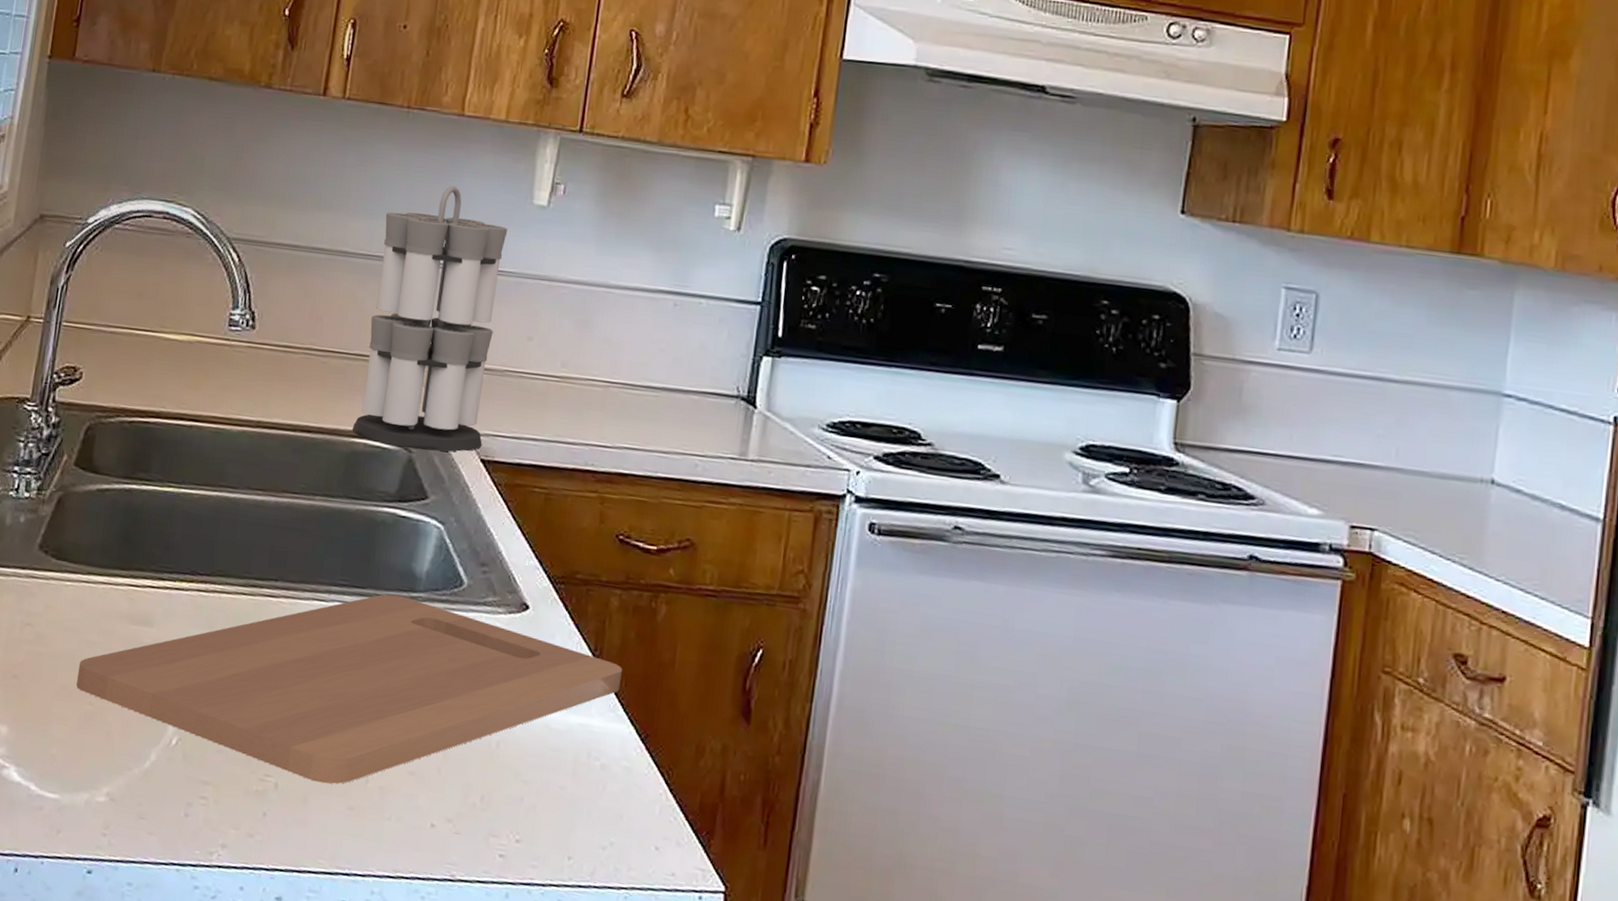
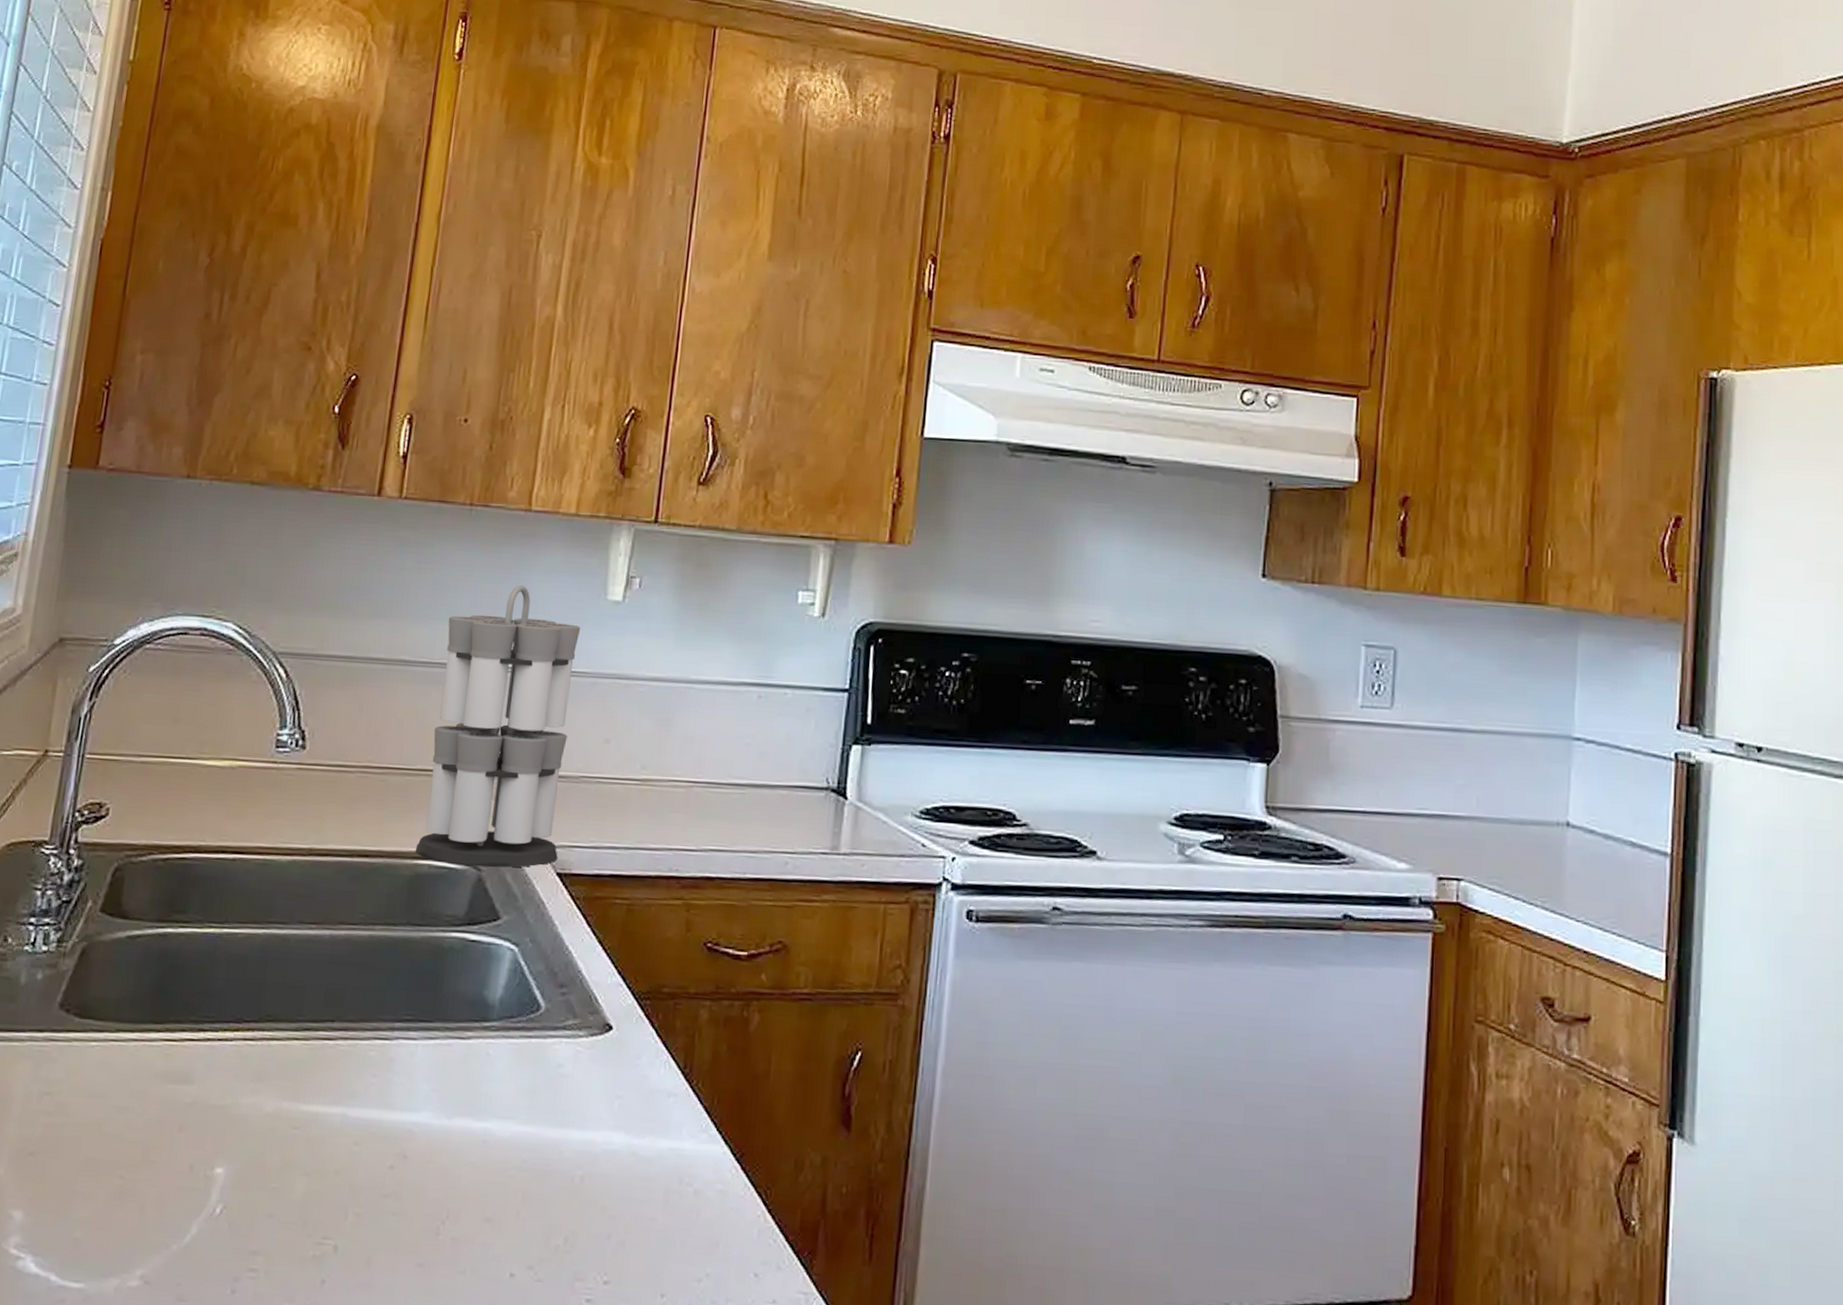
cutting board: present [76,594,622,785] -> none [104,1026,714,1241]

